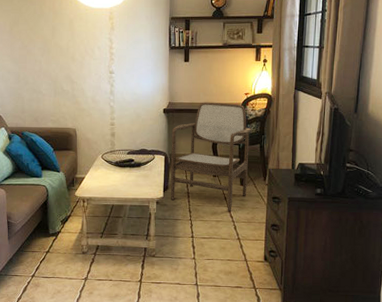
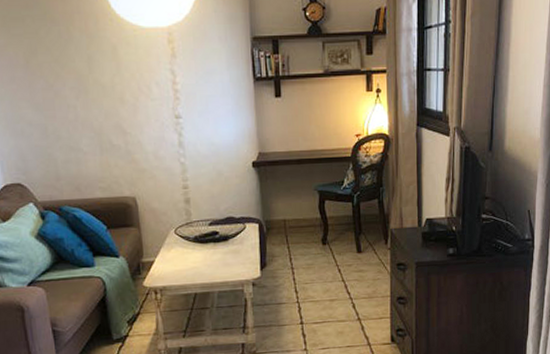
armchair: present [170,102,252,211] -> none [265,148,367,286]

